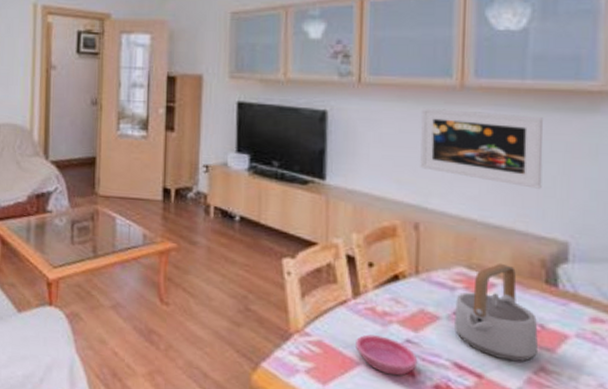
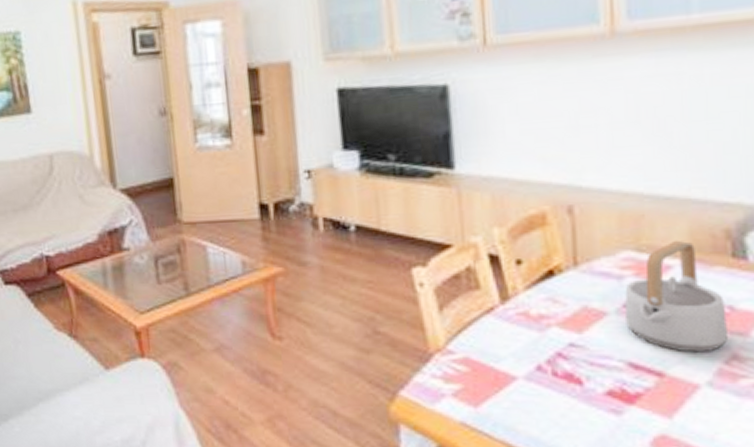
saucer: present [356,334,418,376] -> none [509,343,585,386]
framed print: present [420,107,543,189] -> none [565,57,720,146]

